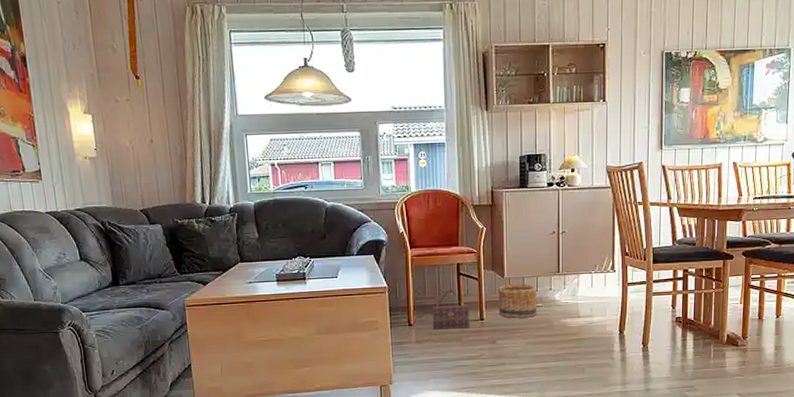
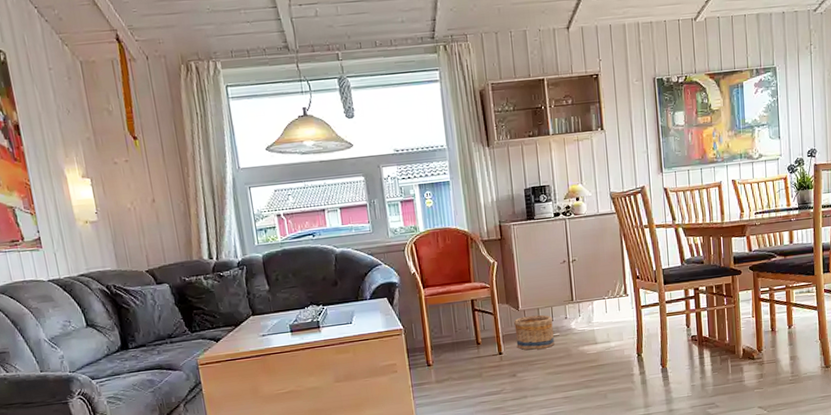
handbag: present [432,290,470,330] -> none [450,327,489,368]

